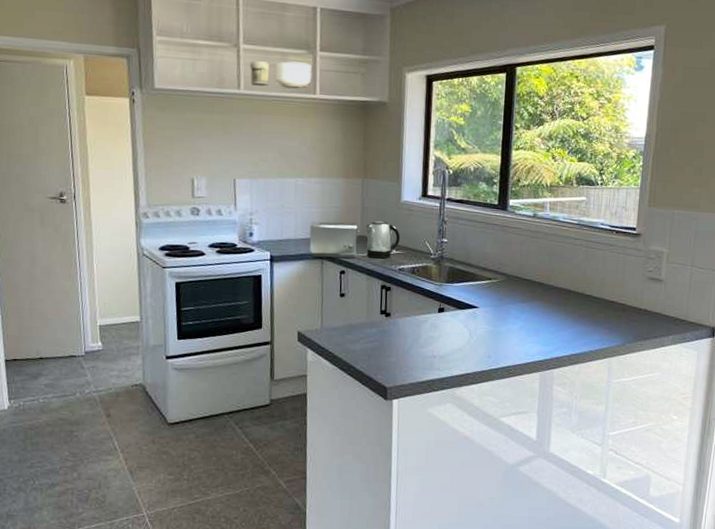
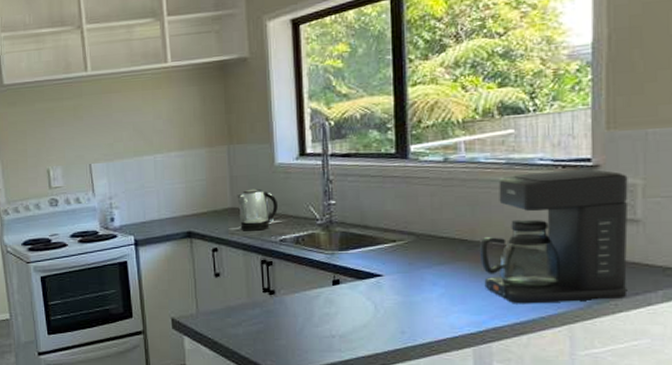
jar: present [250,61,269,86] -> none [95,38,116,65]
bowl: present [273,61,312,89] -> none [120,31,160,62]
toaster: present [308,221,361,259] -> none [174,194,232,238]
coffee maker: none [551,234,658,341] -> present [479,168,629,304]

